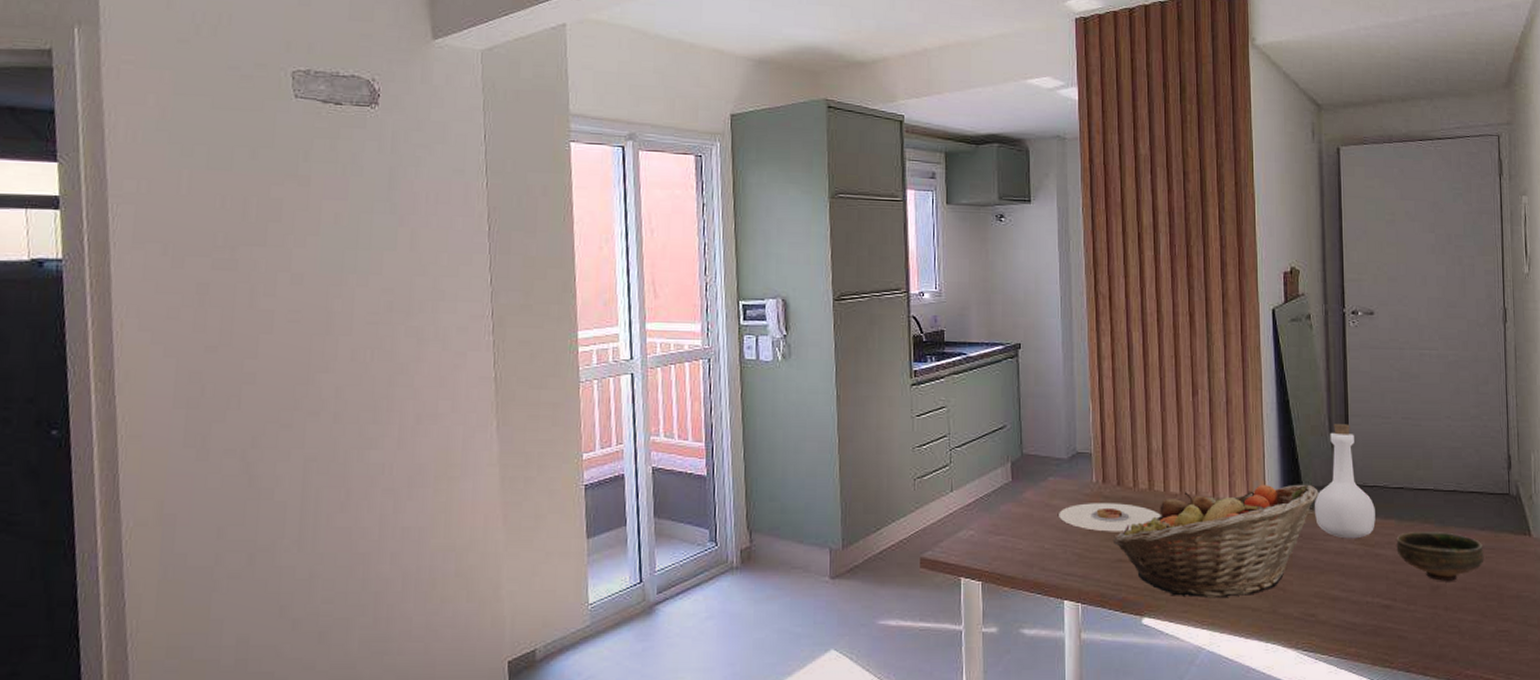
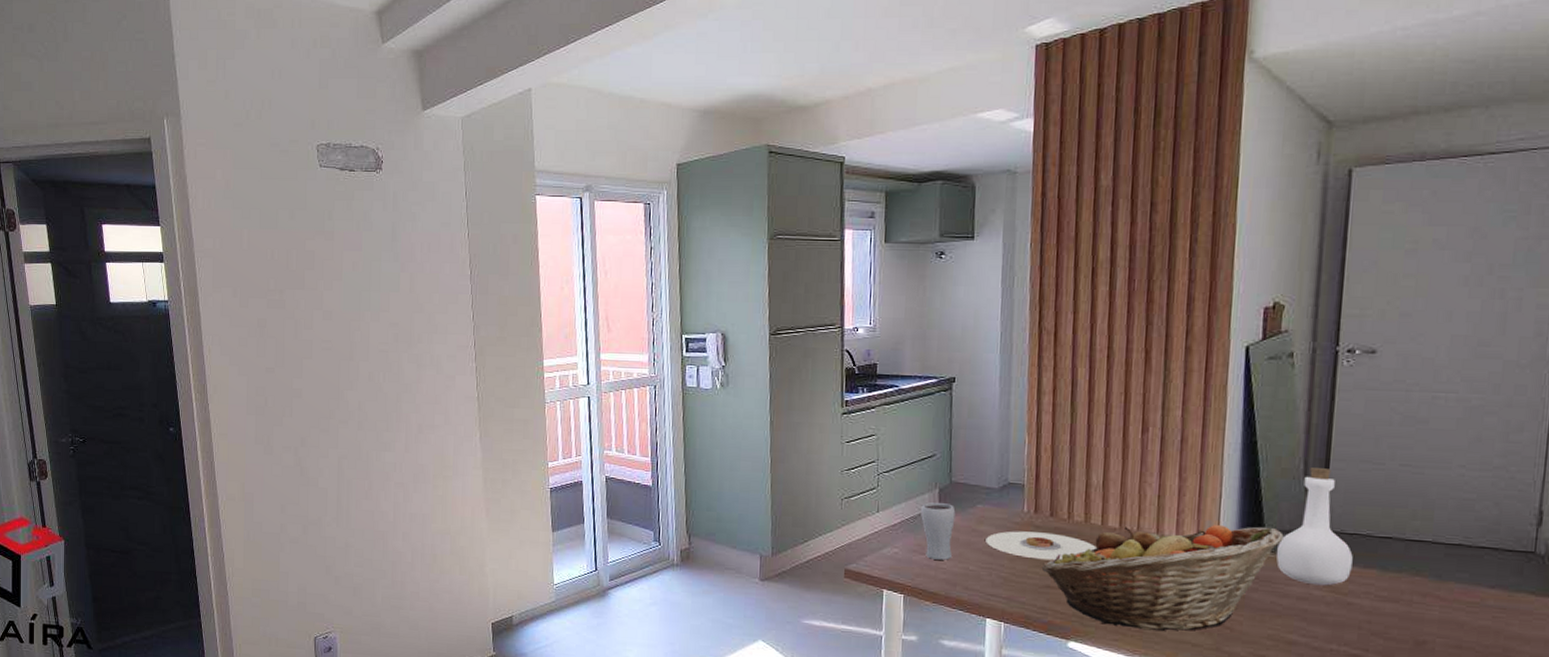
drinking glass: none [995,476,1028,540] -> present [921,502,956,560]
bowl: present [1396,532,1484,581] -> none [1375,583,1491,638]

